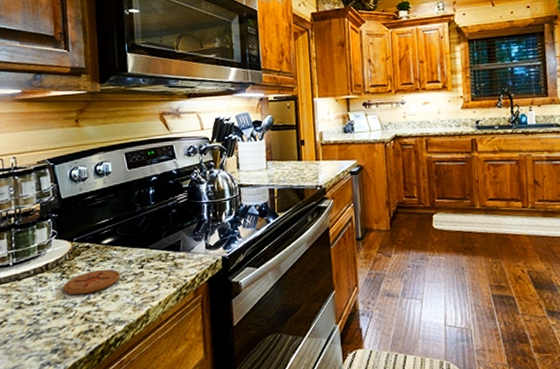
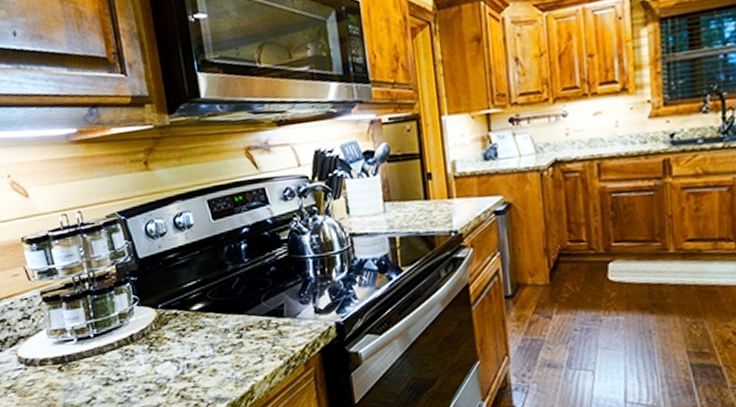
coaster: present [63,269,121,295] -> none [152,339,217,370]

